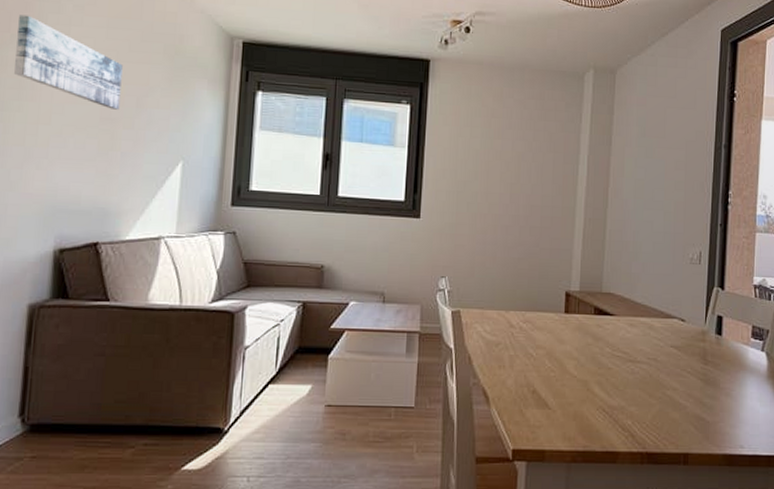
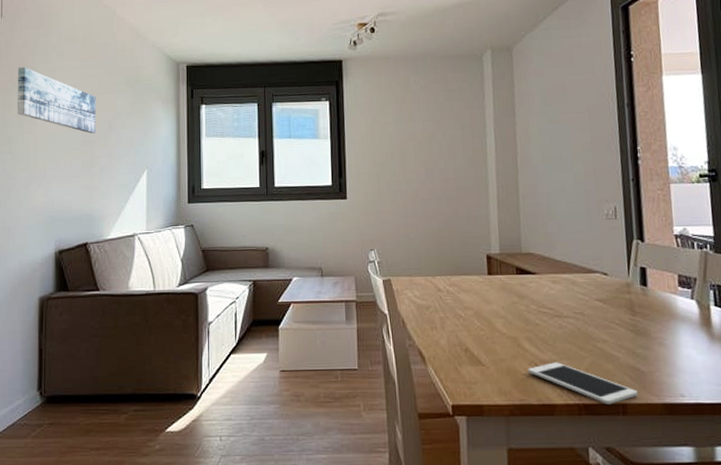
cell phone: none [595,408,700,454] -> present [528,362,638,404]

